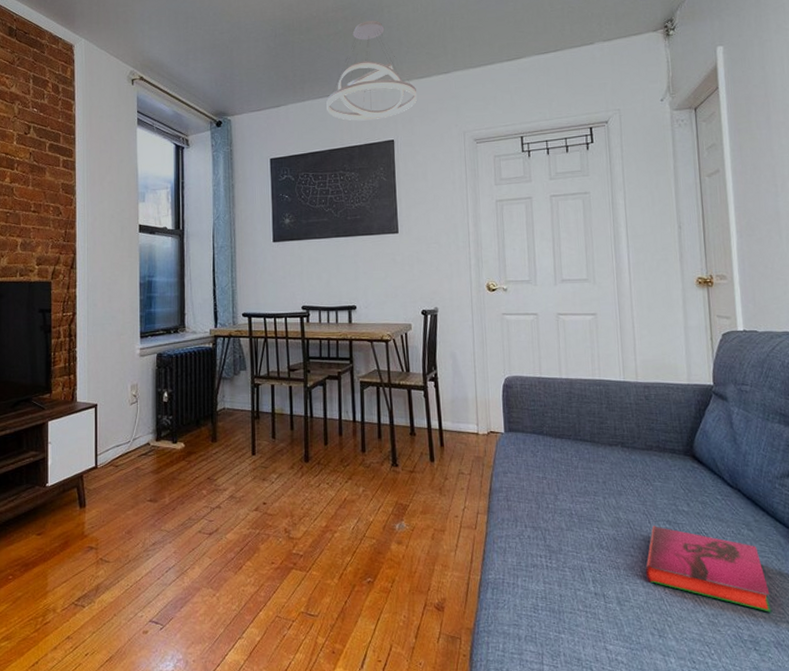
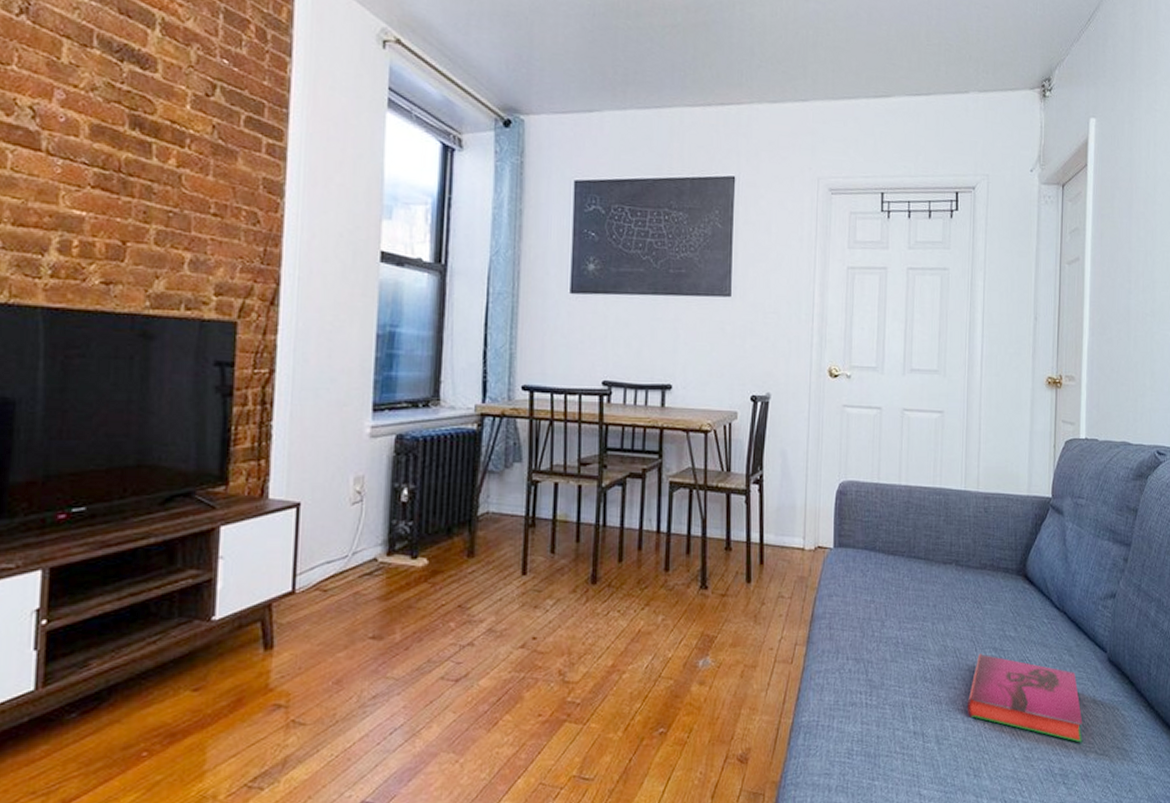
pendant light: present [326,20,417,121] -> none [654,16,767,147]

